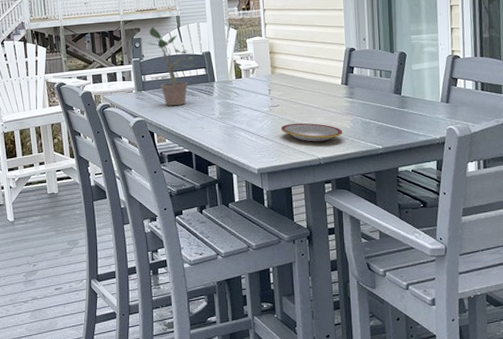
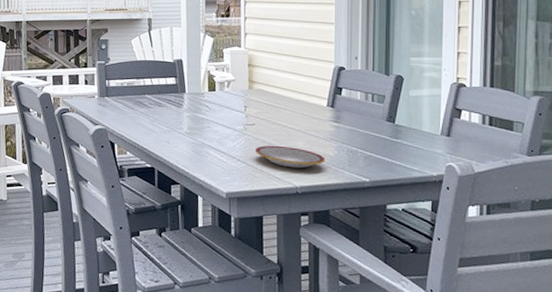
potted plant: present [146,27,196,106] -> none [113,28,165,116]

